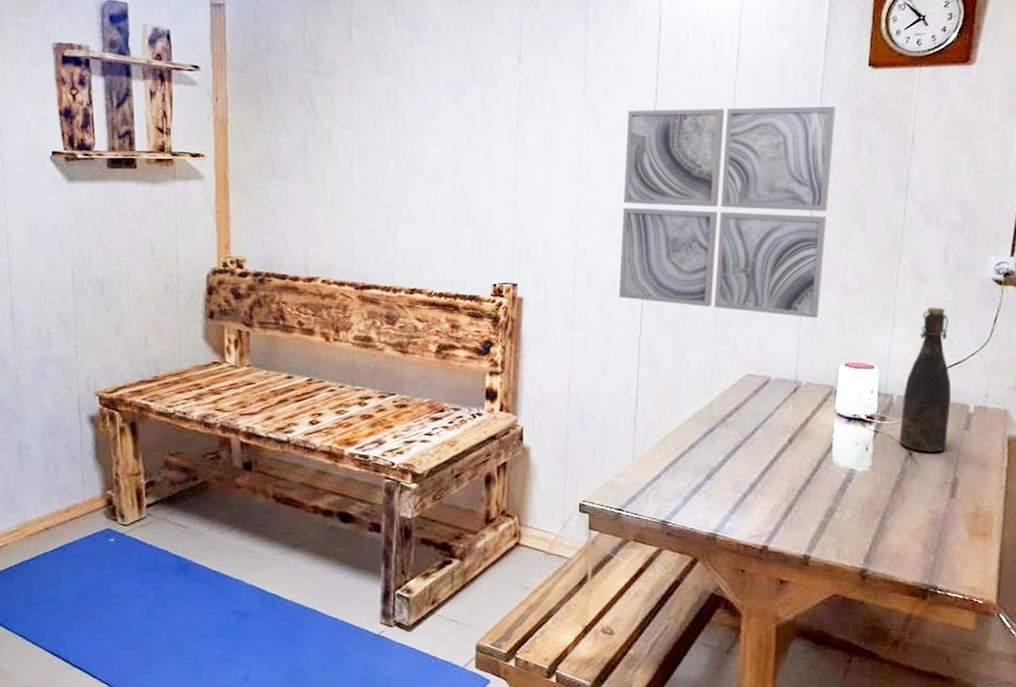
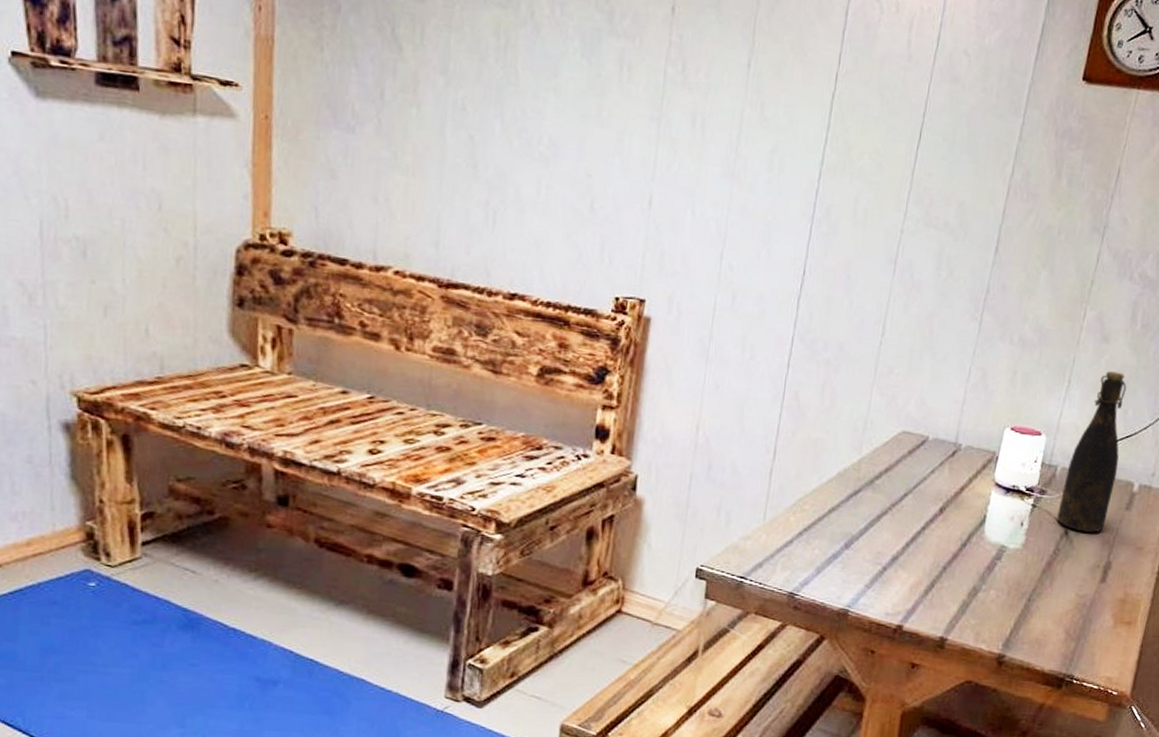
wall art: present [618,106,836,319] -> none [766,97,1040,373]

